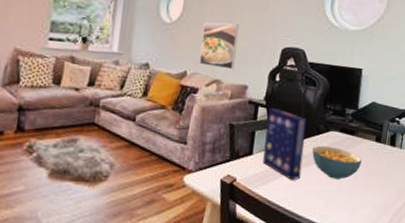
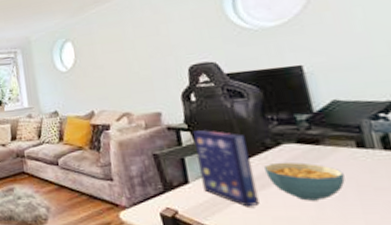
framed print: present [199,22,239,70] -> none [98,56,141,102]

